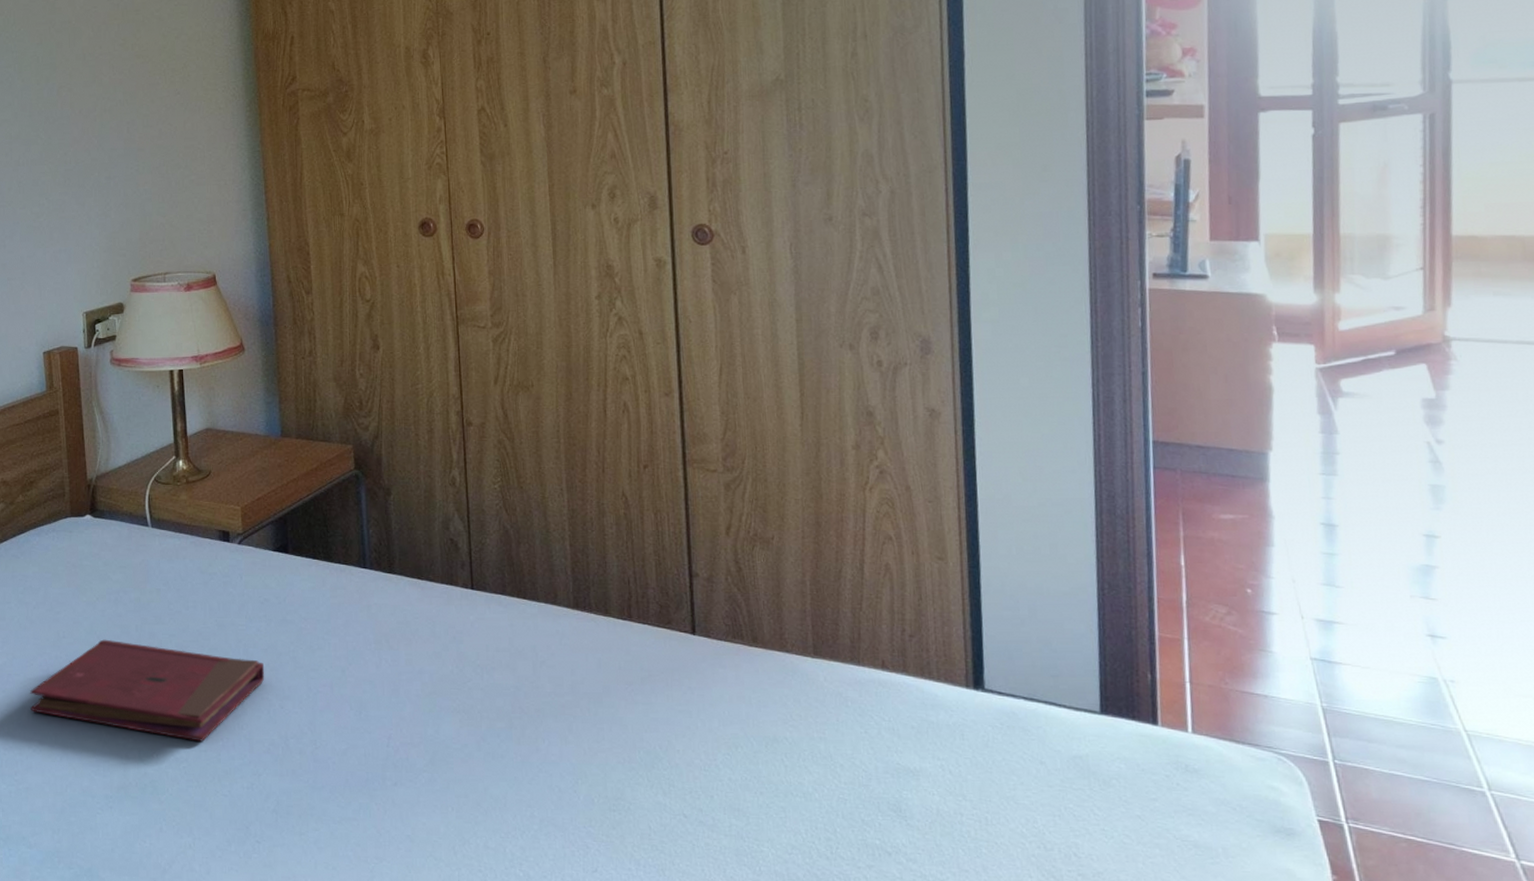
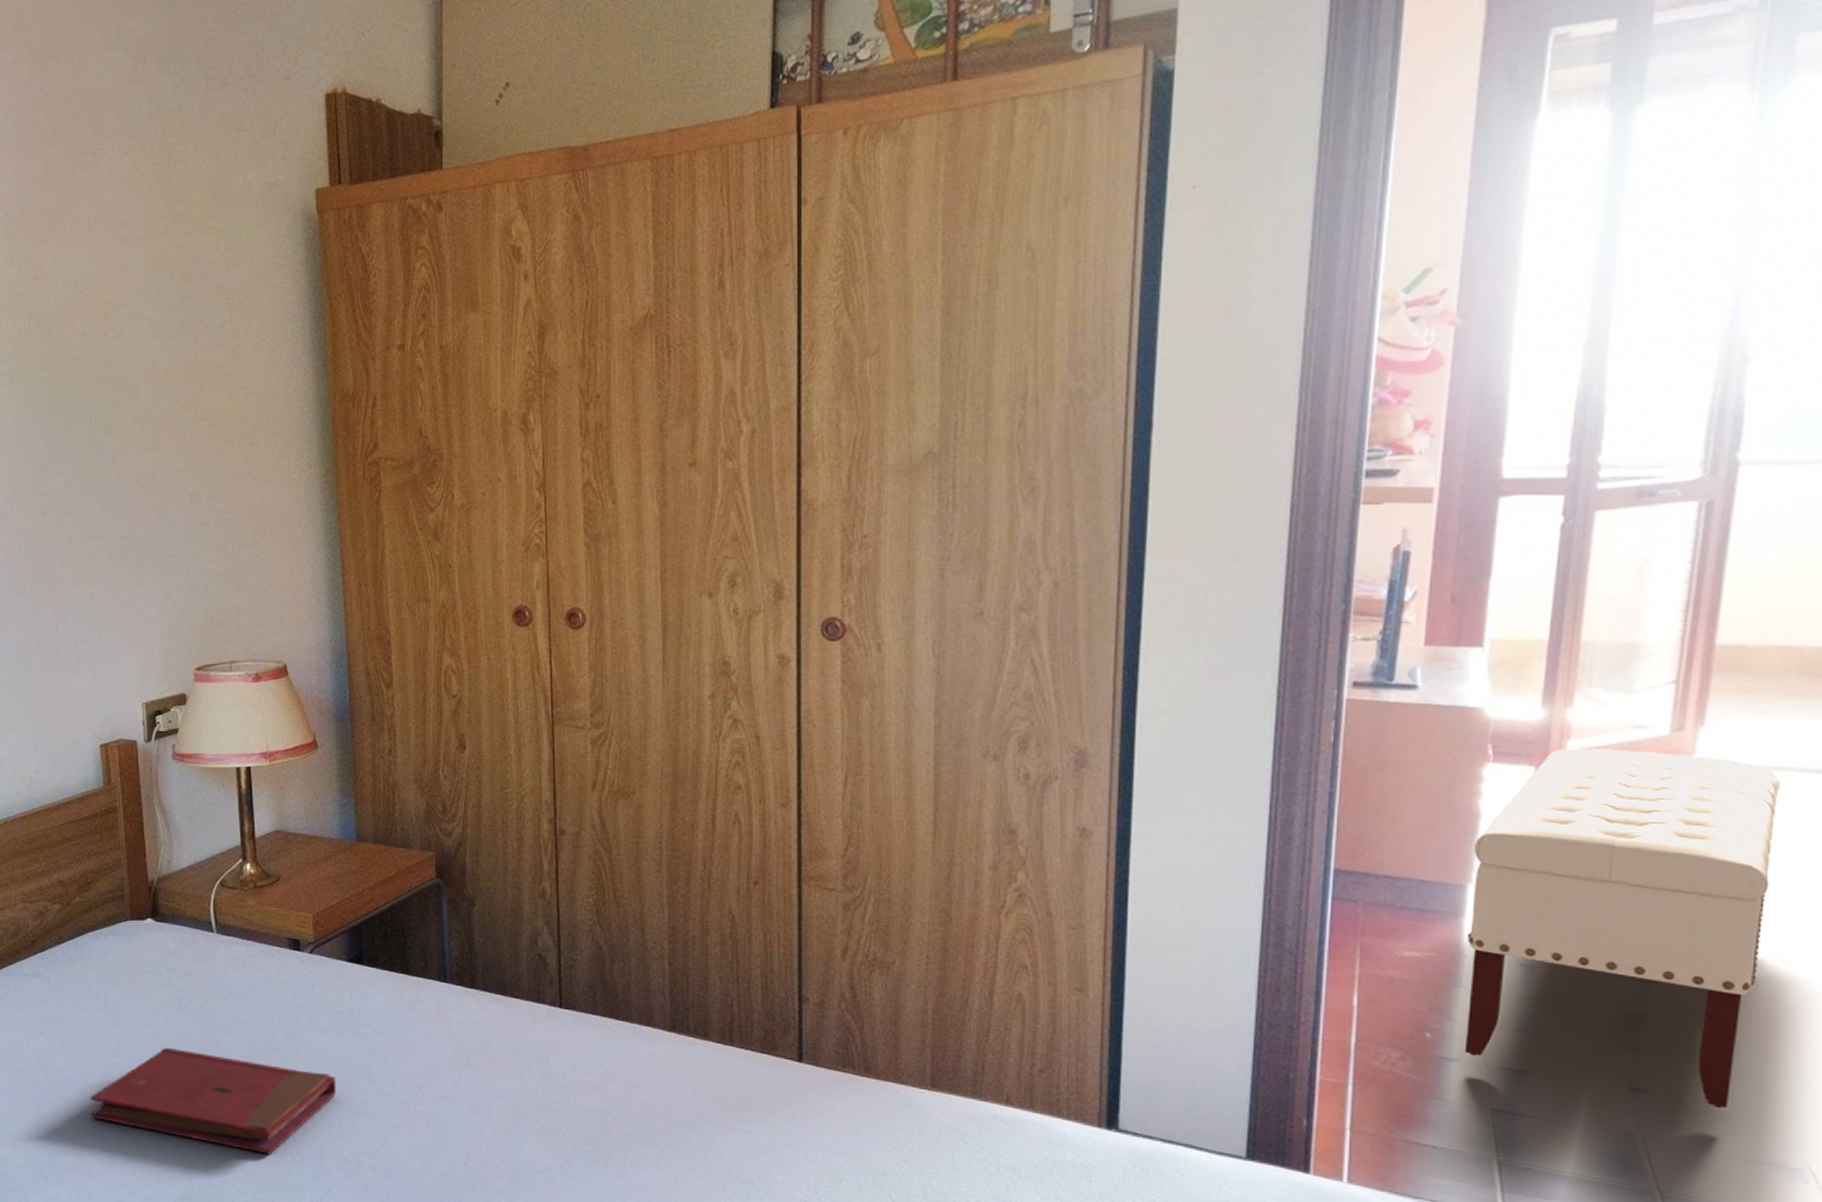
bench: none [1270,328,1523,651] -> present [1464,749,1780,1109]

